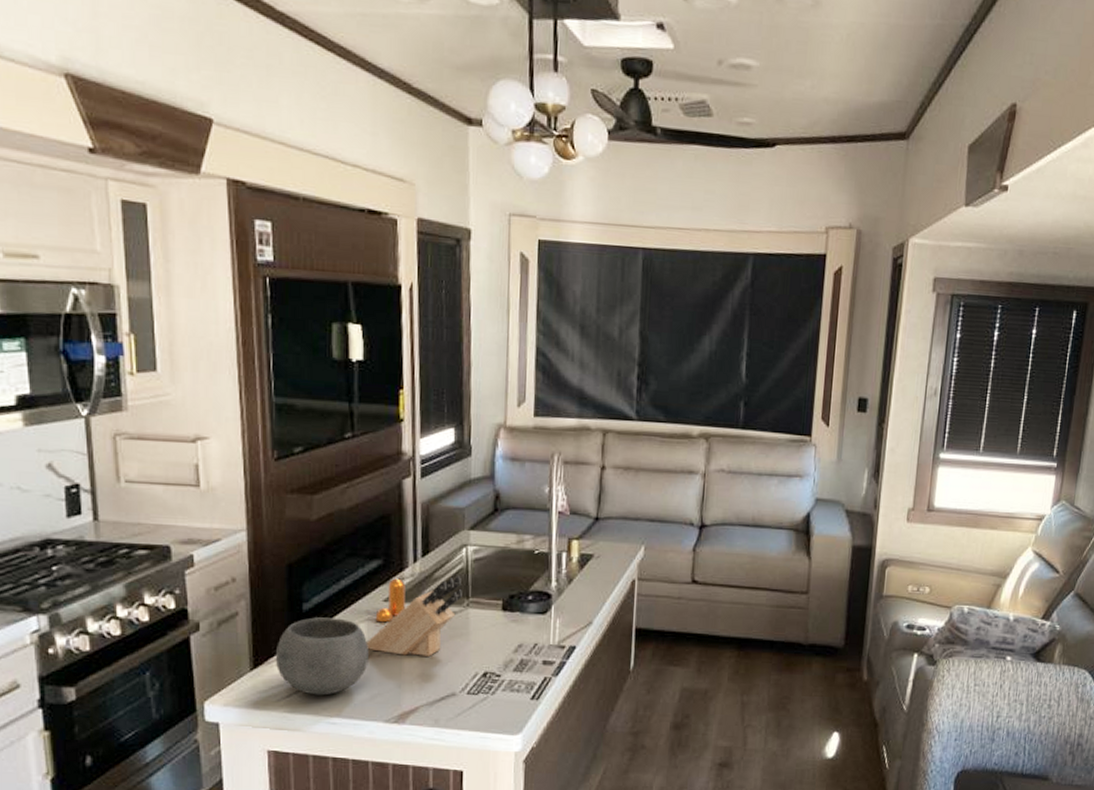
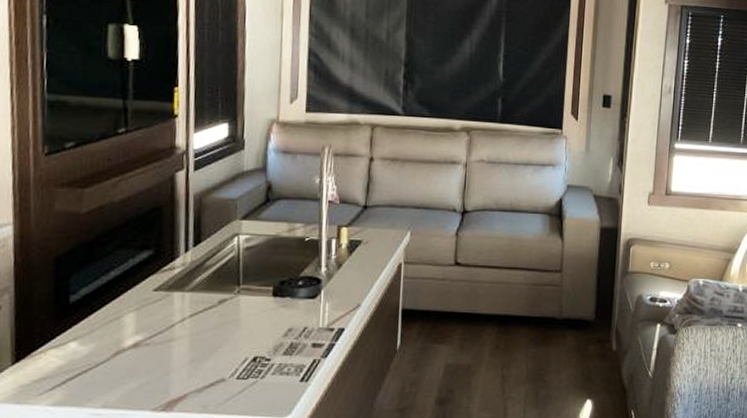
bowl: present [275,617,369,696] -> none [38,309,137,387]
knife block: present [366,575,462,656] -> none [134,264,233,344]
pepper shaker: present [375,578,405,623] -> none [144,268,176,312]

